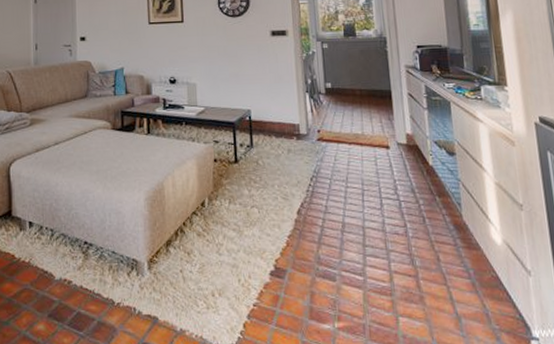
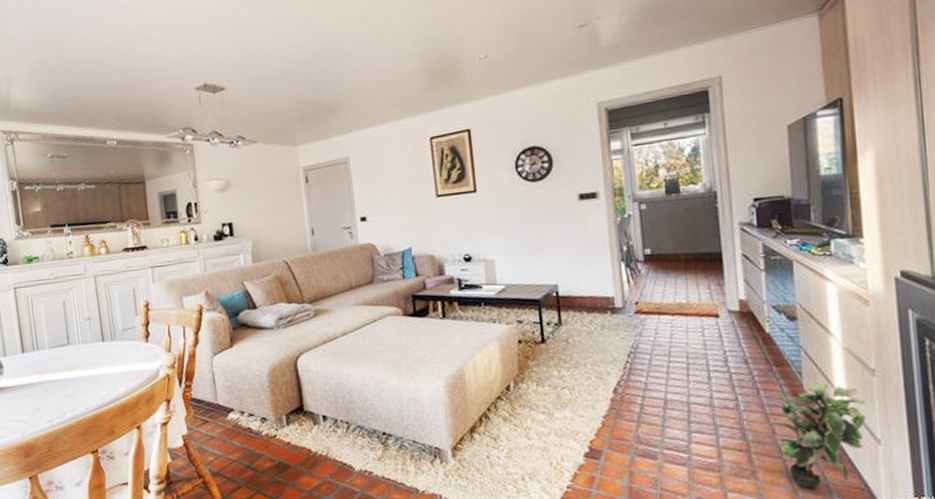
potted plant: none [436,213,518,318] -> present [771,382,867,490]

